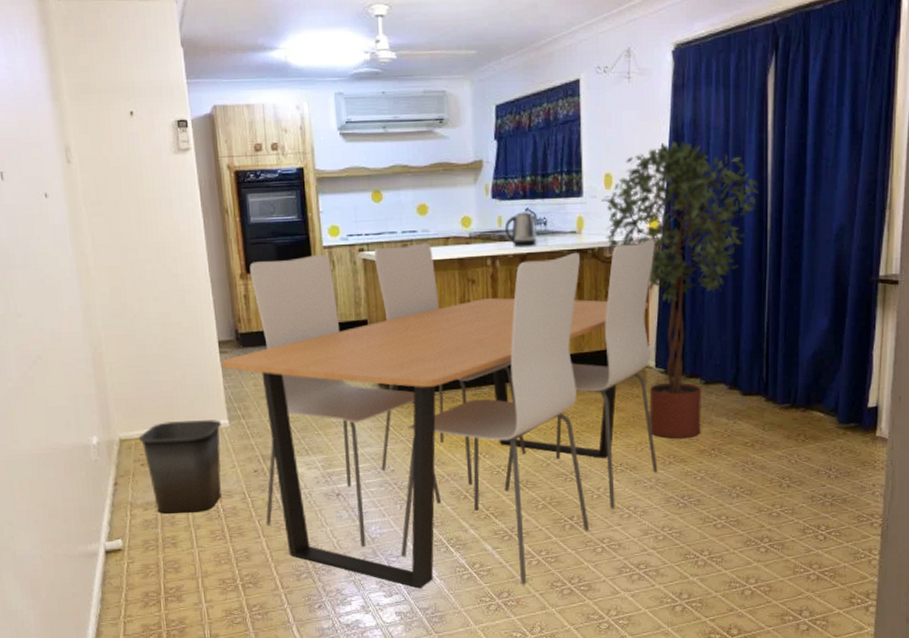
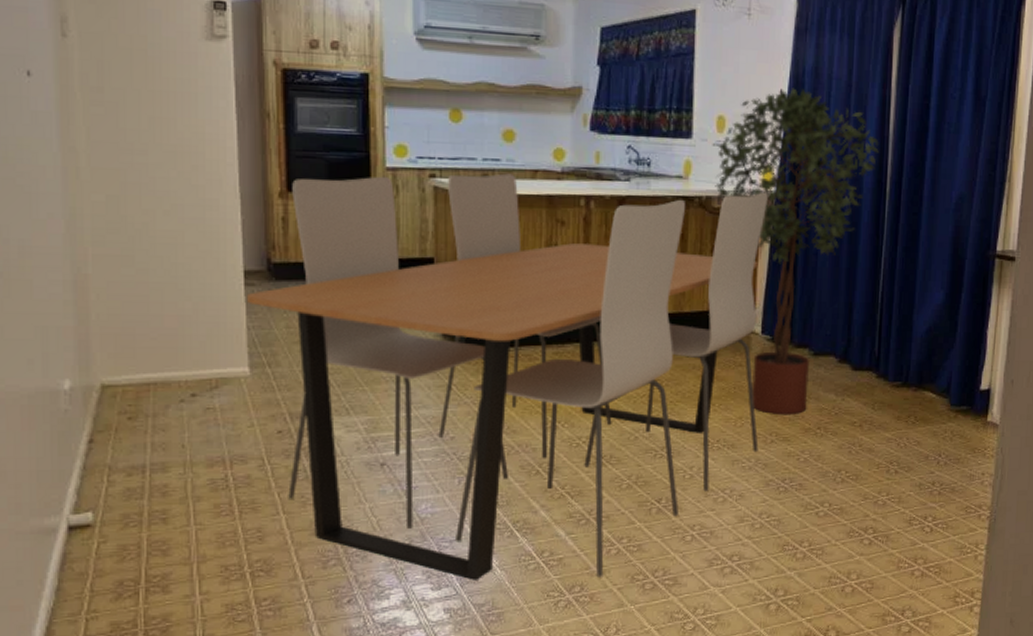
waste bin: present [138,420,222,515] -> none [127,366,241,483]
kettle: present [504,212,537,248] -> none [602,149,640,190]

